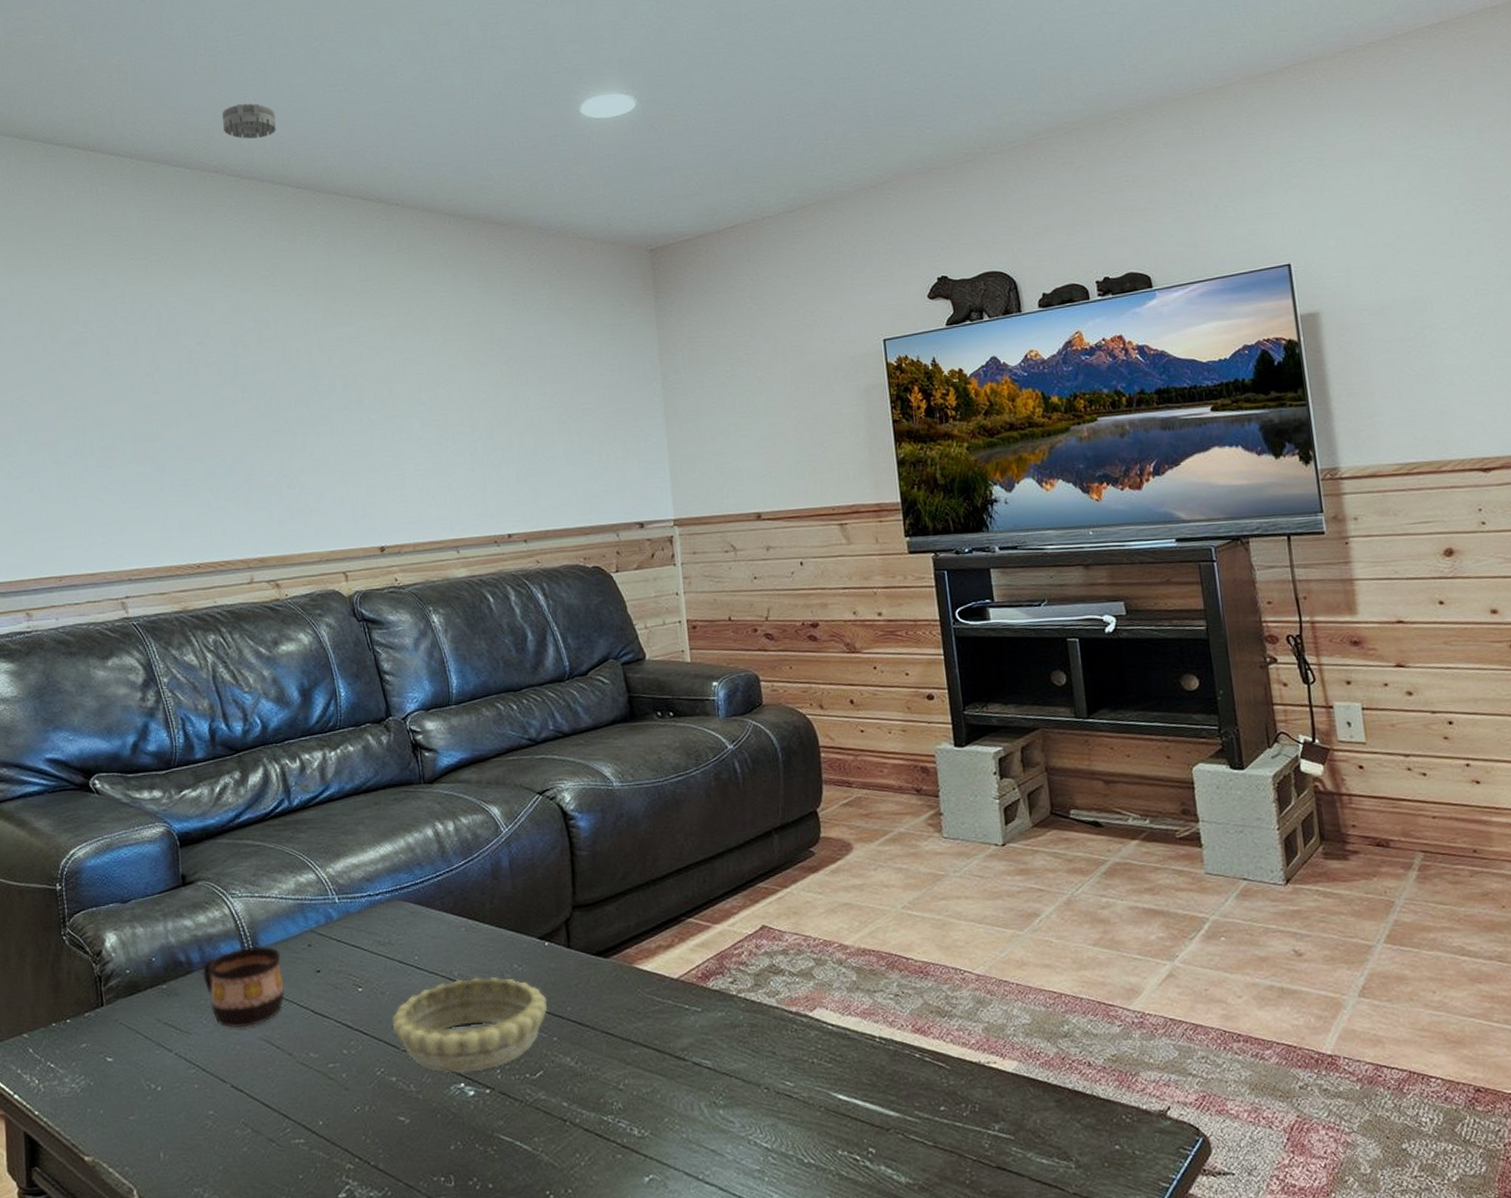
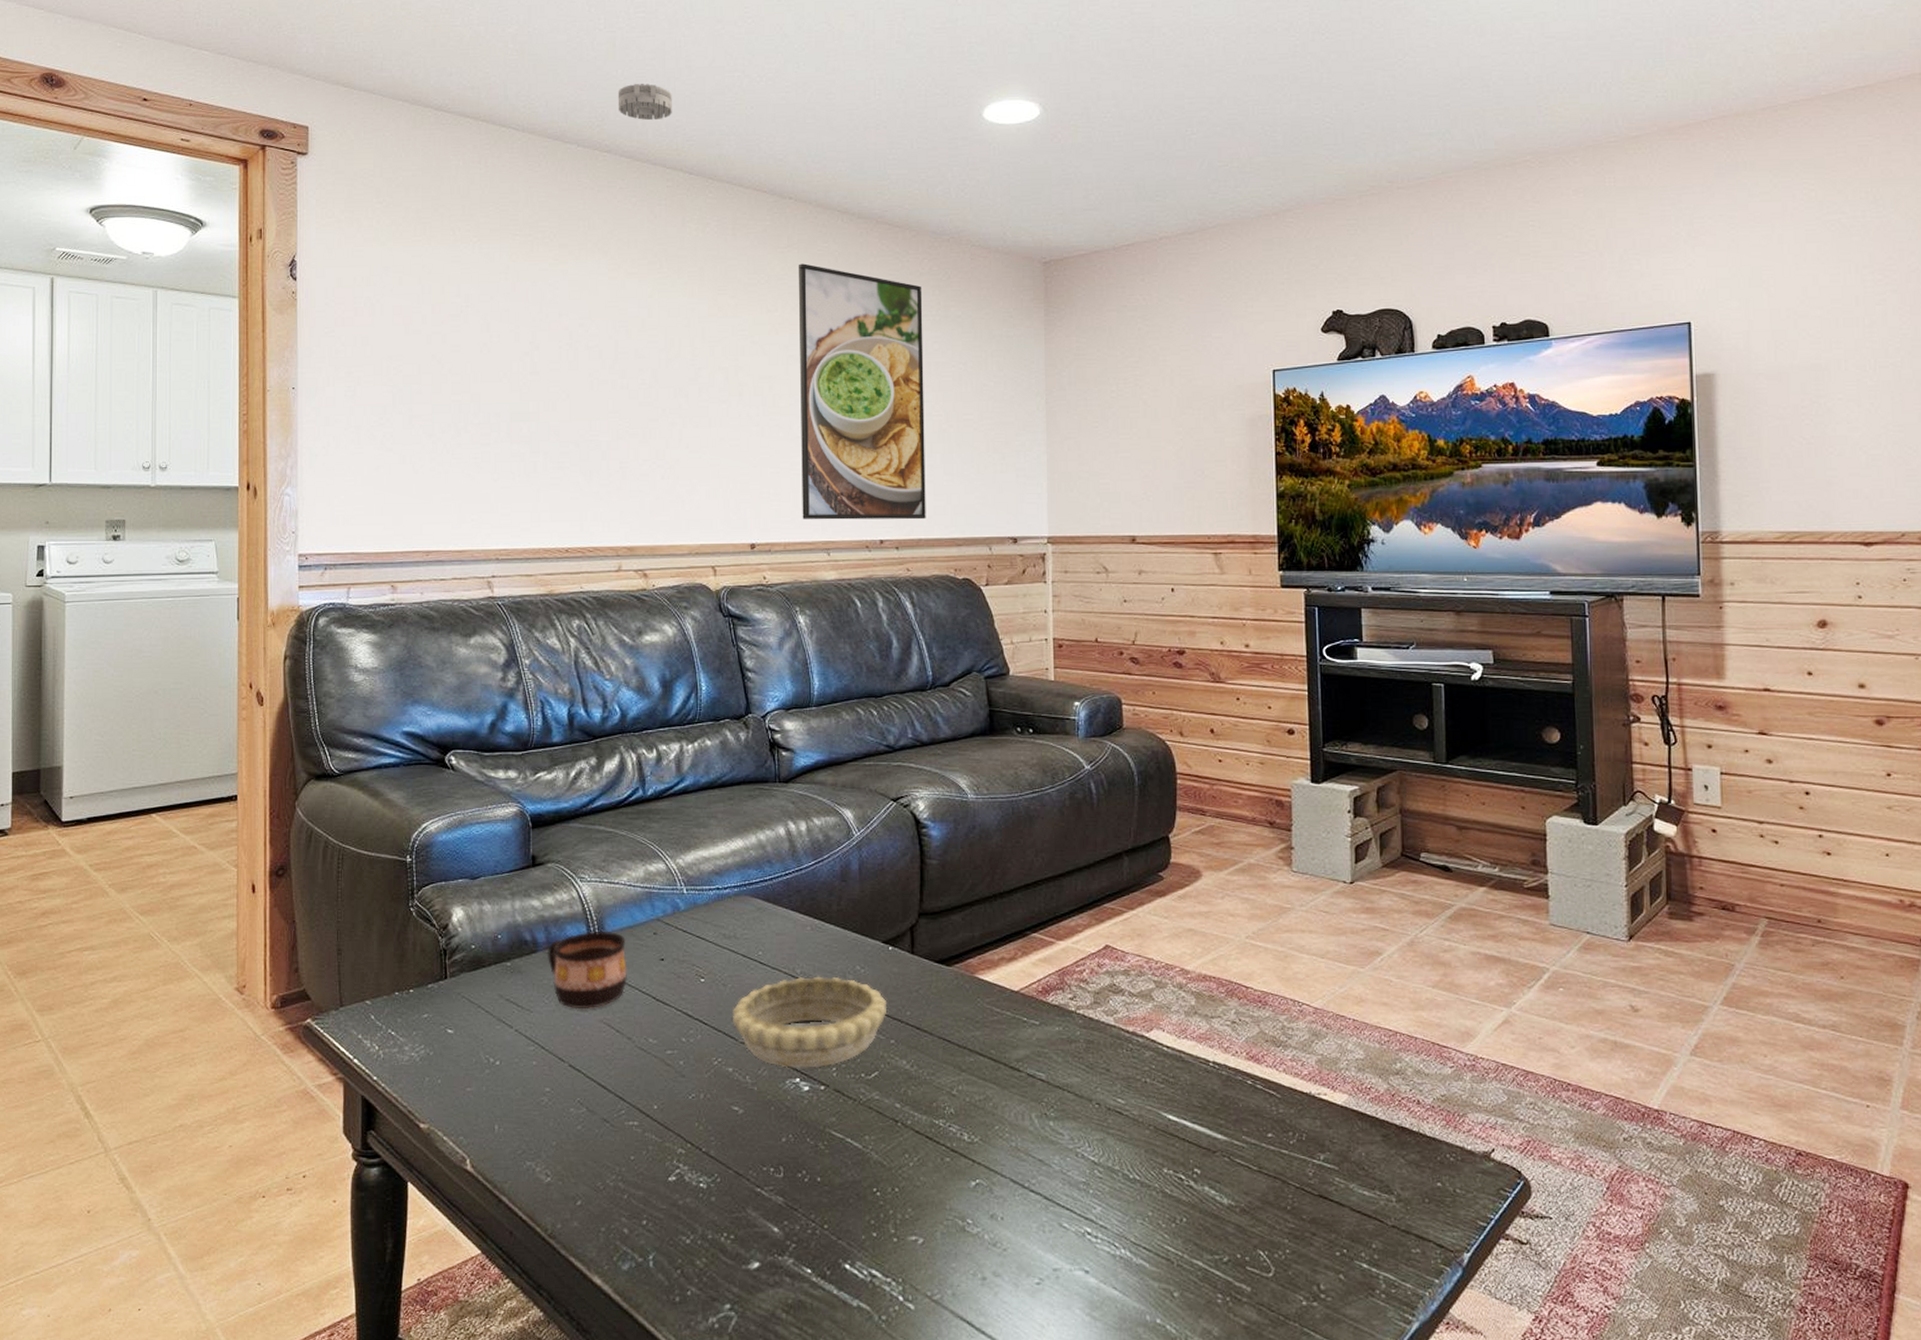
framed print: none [409,267,552,519] -> present [798,263,926,520]

